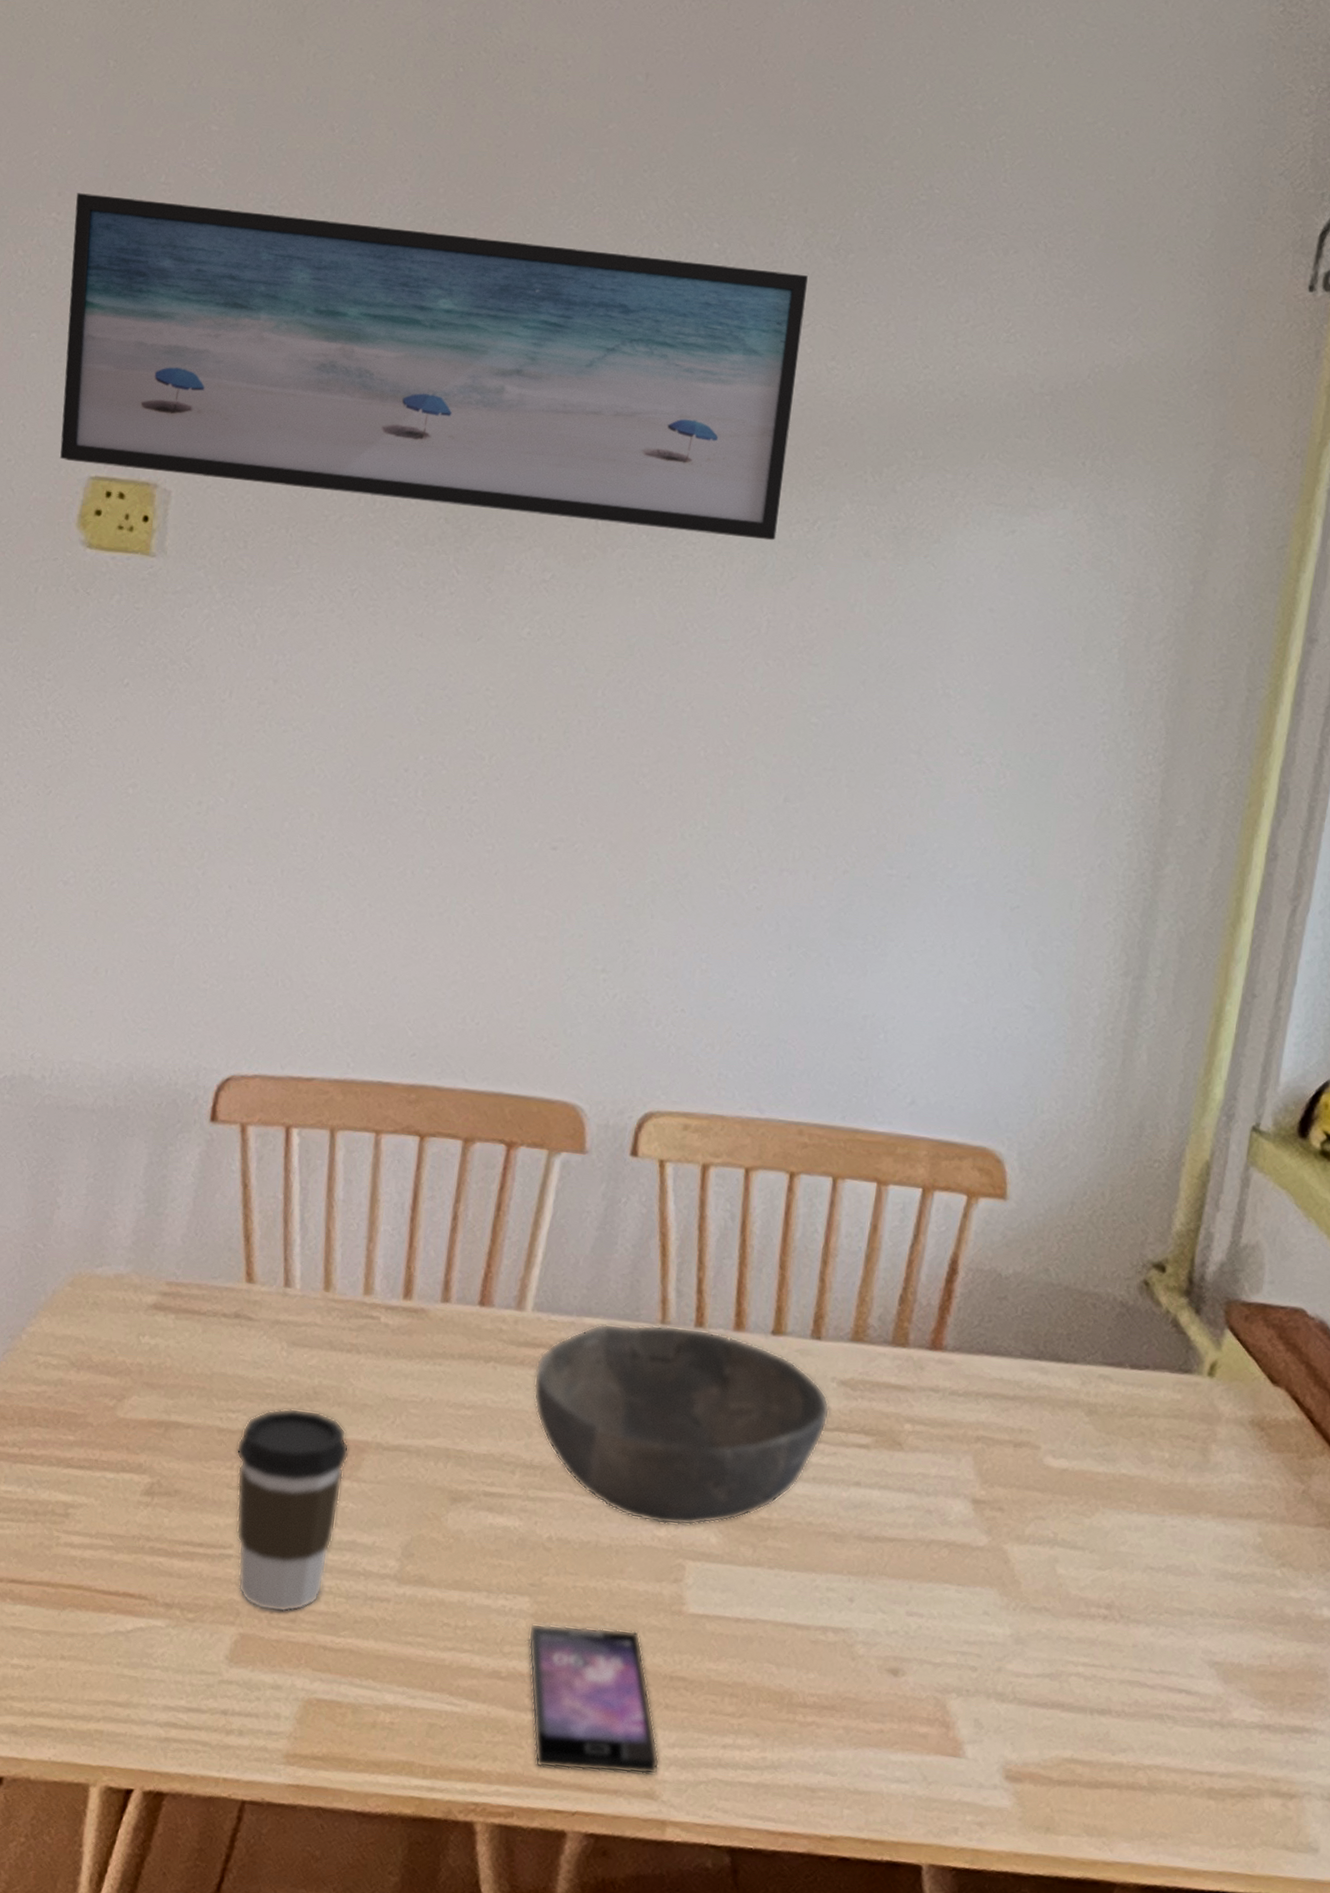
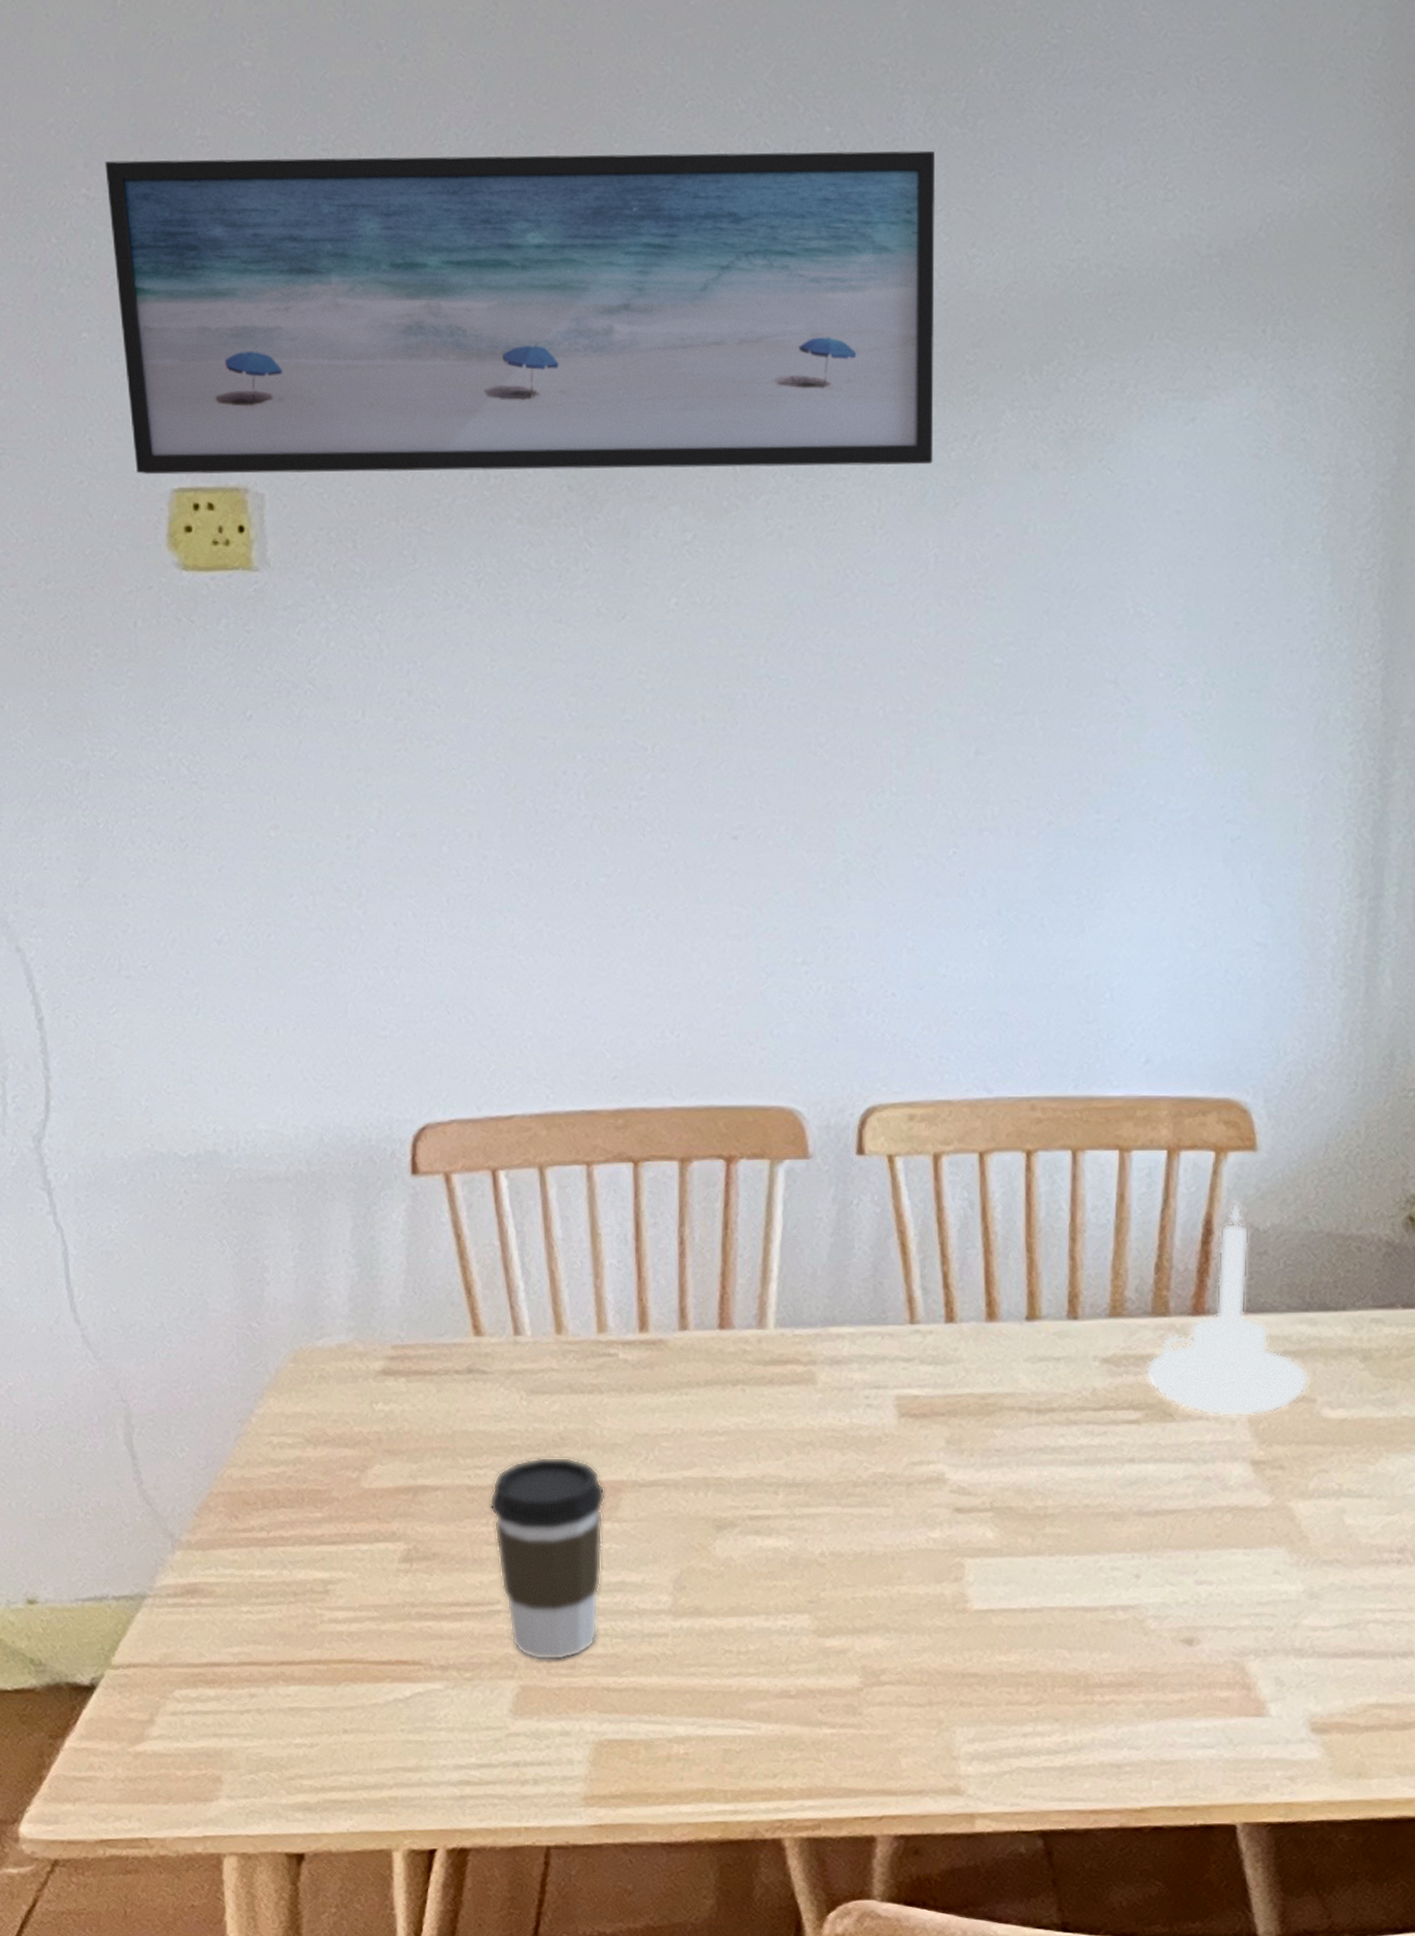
smartphone: present [528,1623,660,1775] -> none [813,1634,960,1778]
bowl: present [533,1323,830,1526] -> none [786,1325,1095,1526]
candle holder: none [879,1244,1036,1456] -> present [1145,1200,1309,1417]

